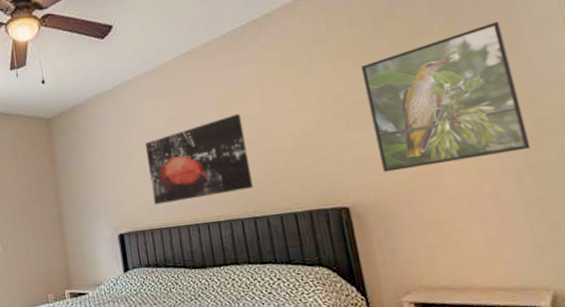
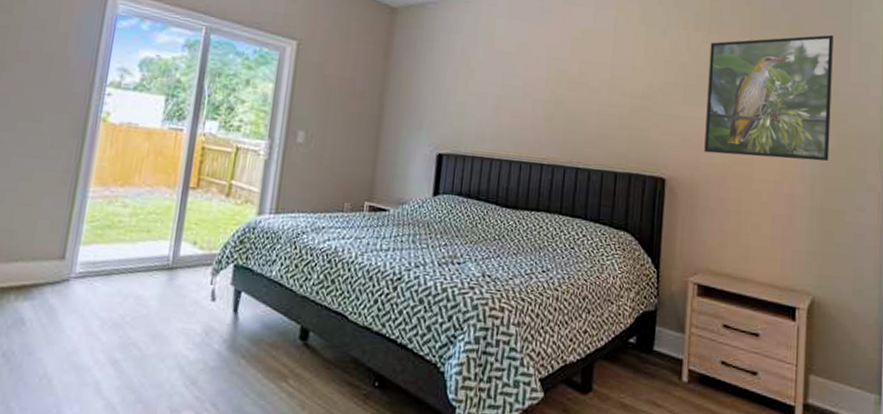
wall art: present [145,113,254,205] -> none [482,57,591,138]

